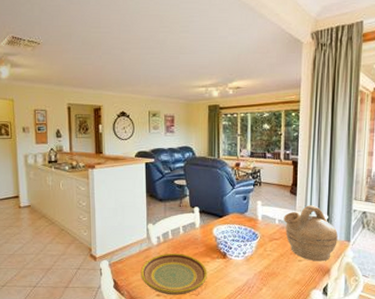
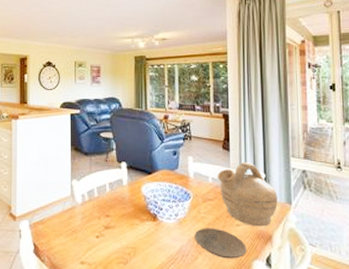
plate: present [140,253,207,295] -> none [63,213,136,263]
plate: none [260,263,307,289] -> present [195,228,247,259]

